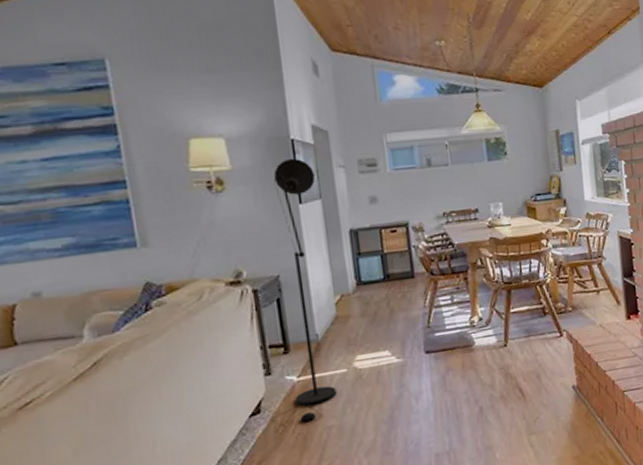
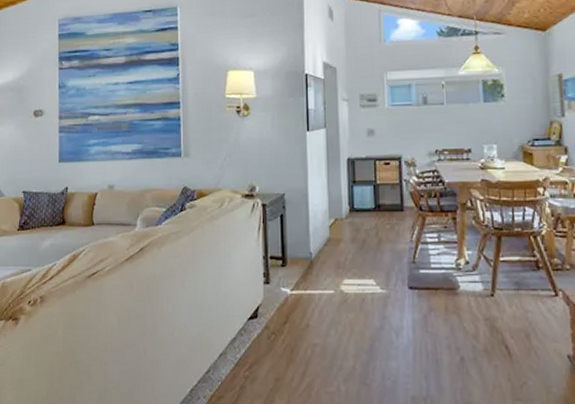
floor lamp: present [273,158,337,423] -> none [287,90,323,336]

